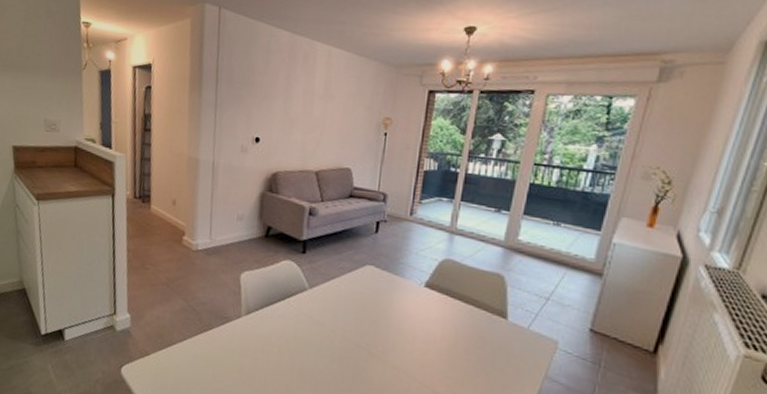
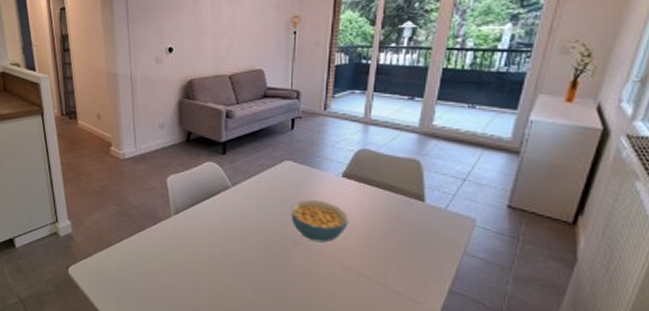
cereal bowl: none [369,308,429,357] -> present [291,200,349,243]

